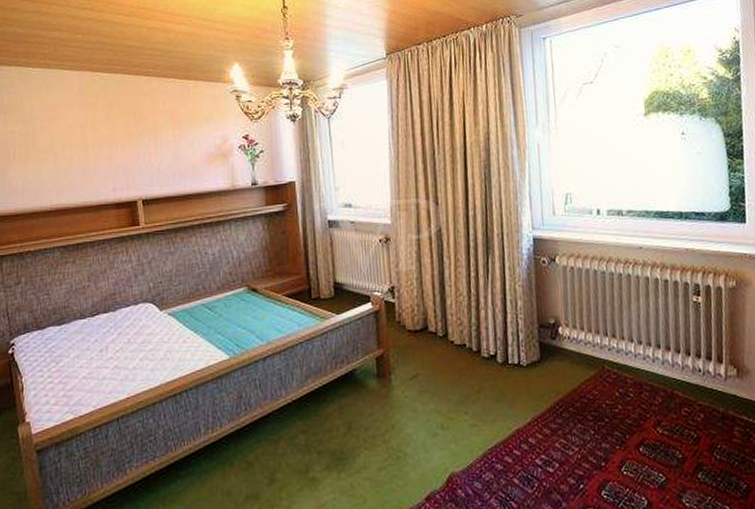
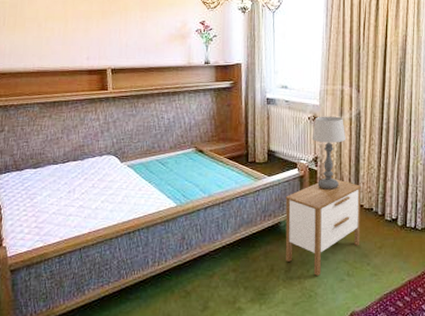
nightstand: none [359,310,453,432] -> present [285,178,361,276]
table lamp: none [385,236,427,326] -> present [311,116,346,190]

